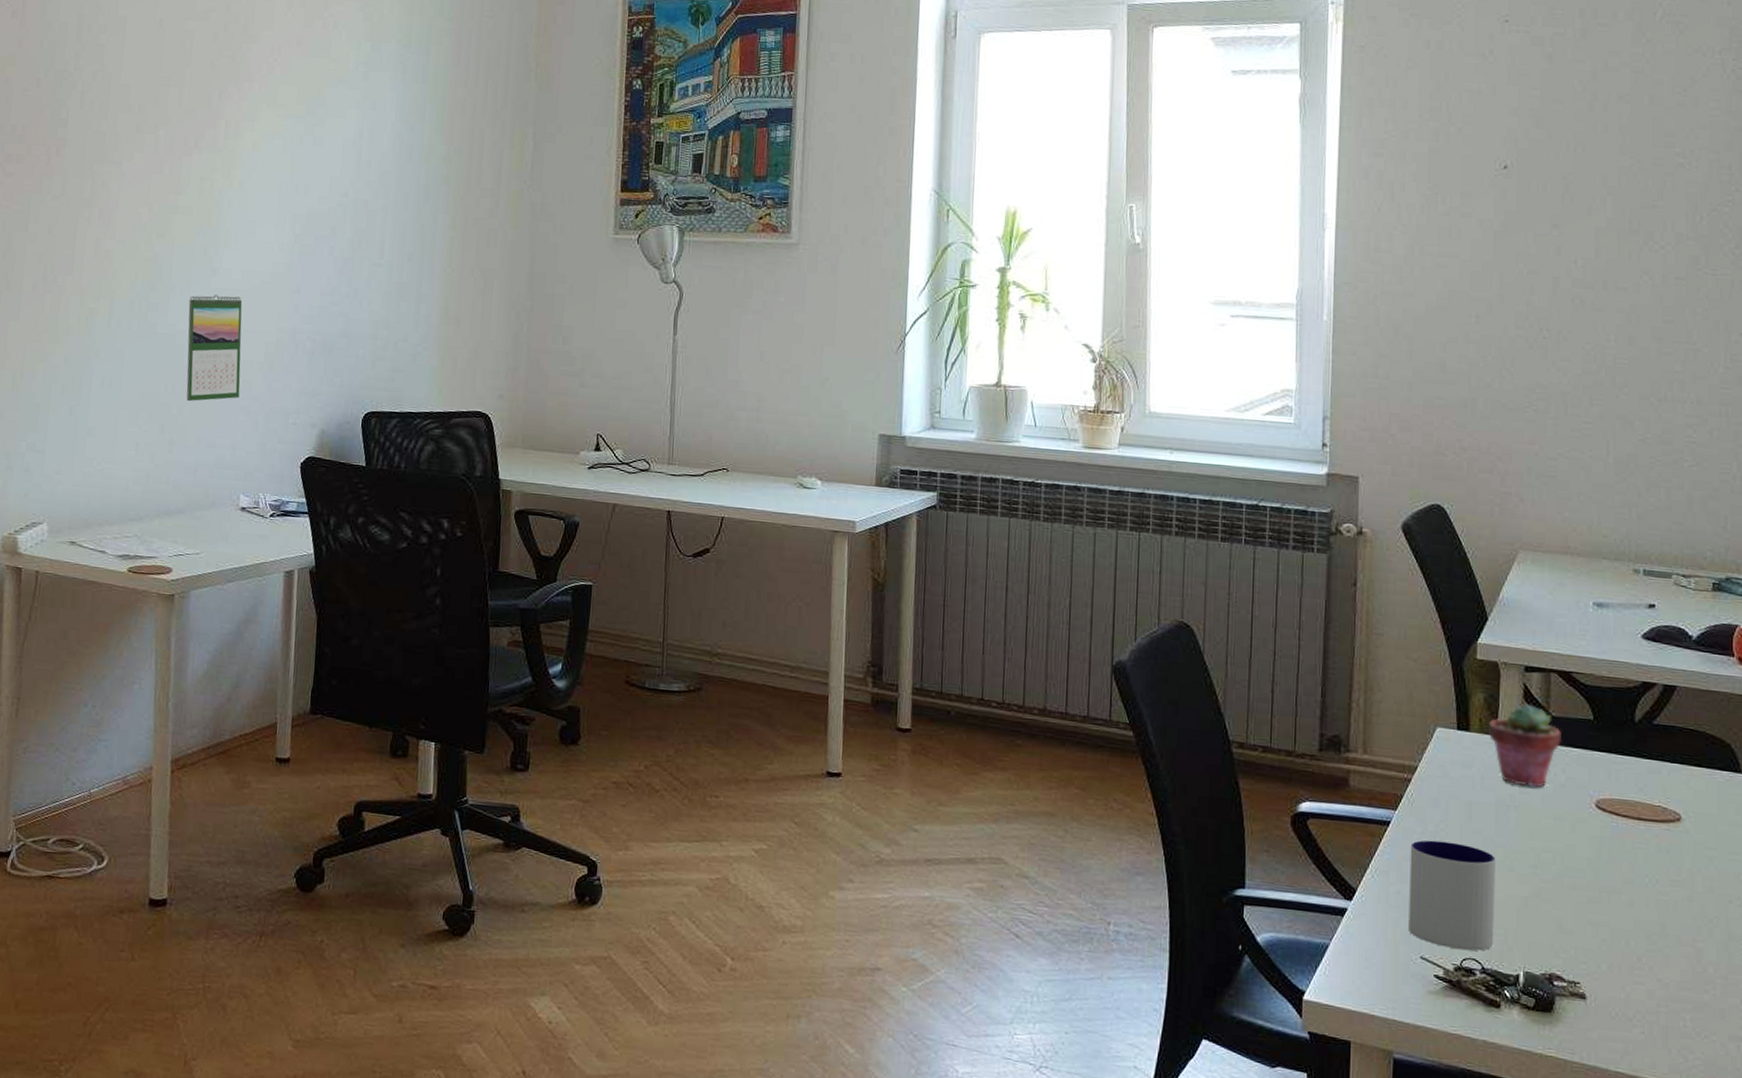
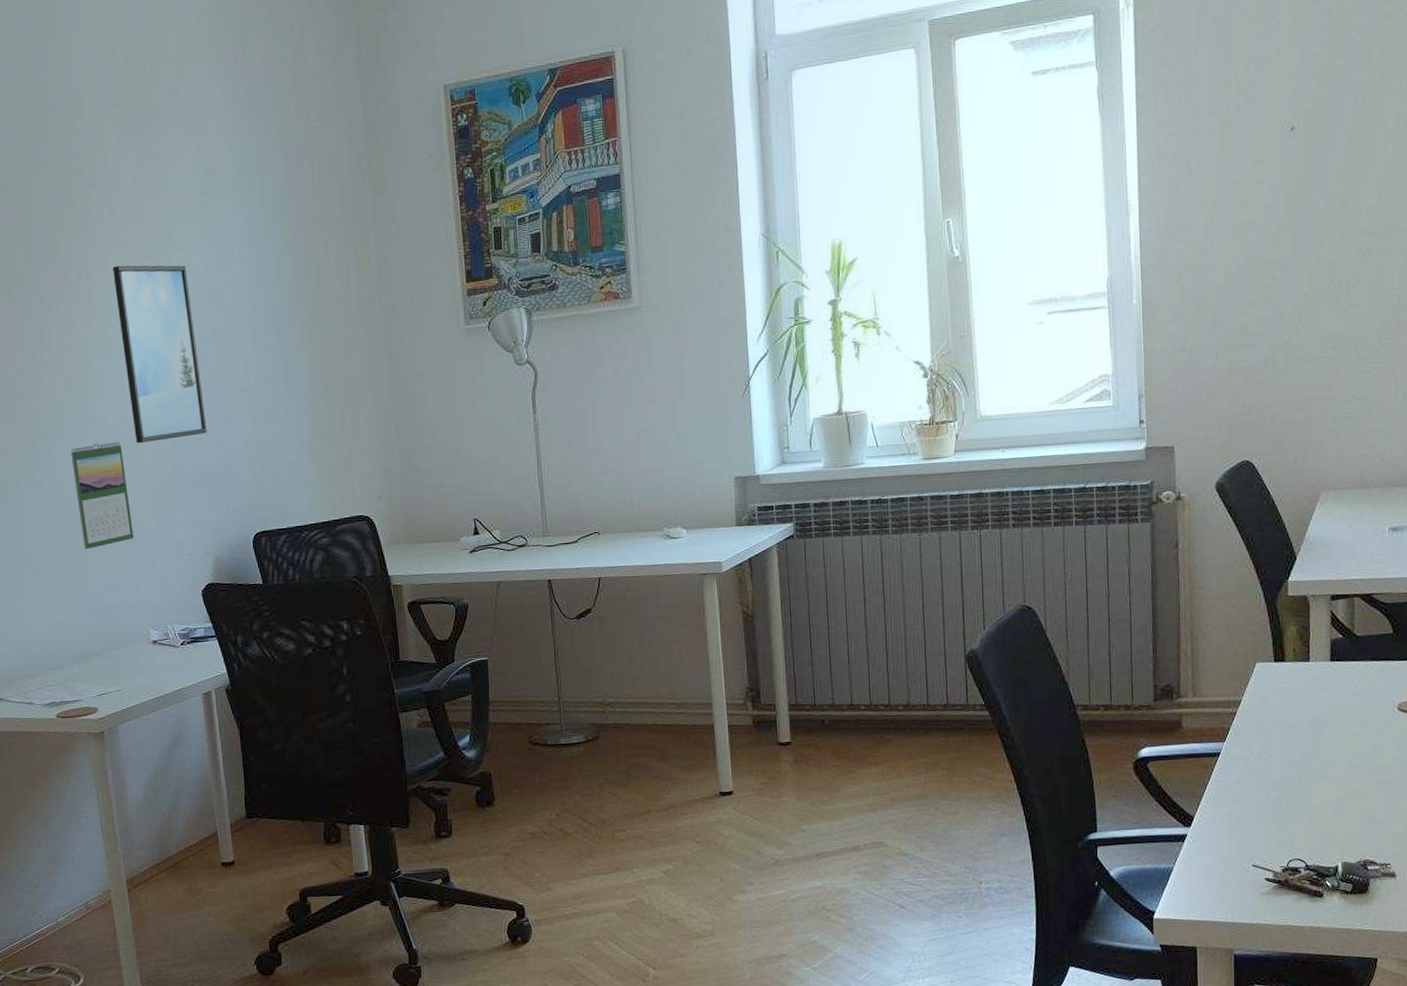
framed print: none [257,121,337,303] -> present [112,265,207,444]
mug: present [1408,840,1496,951] -> none [1239,761,1315,854]
potted succulent: present [1489,703,1561,788] -> none [1302,628,1366,702]

